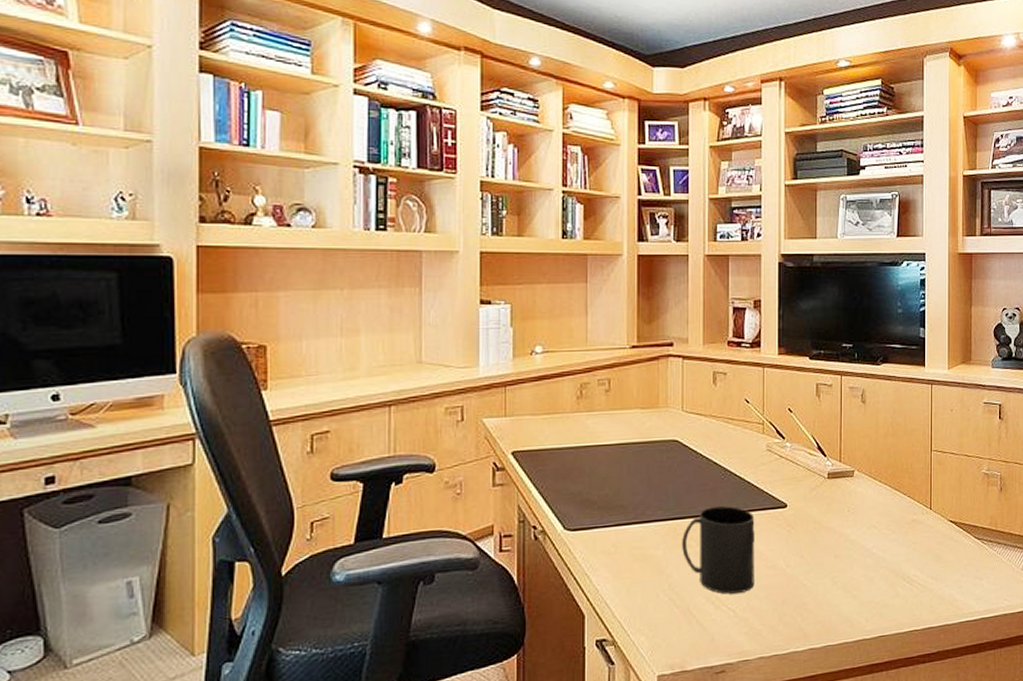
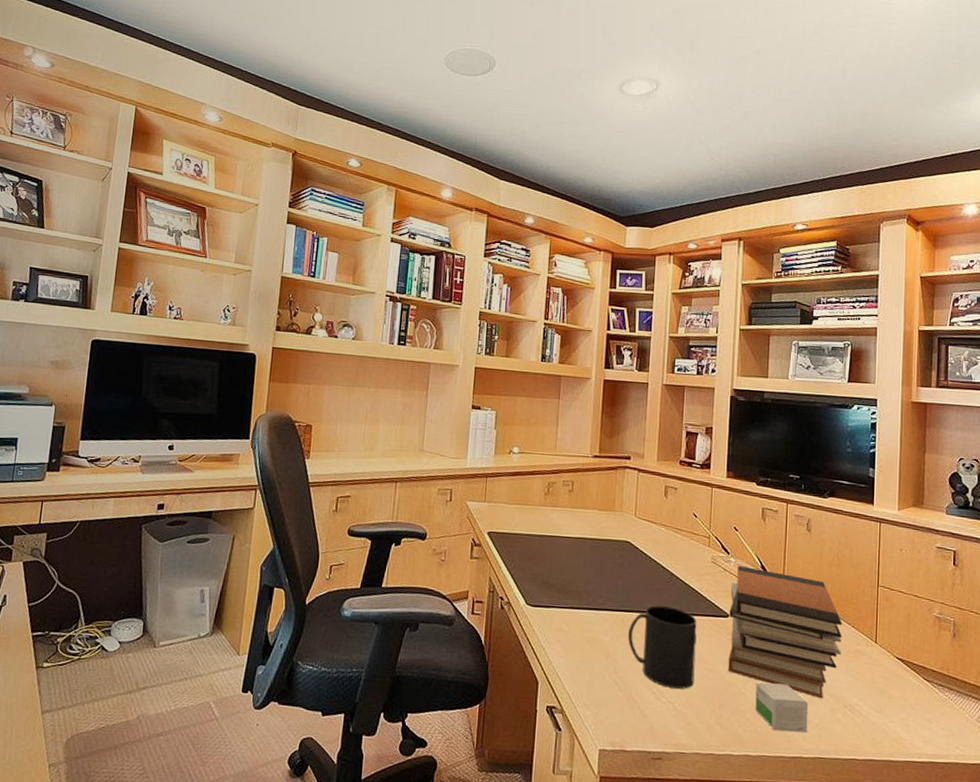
book stack: none [787,449,899,576] -> present [728,565,842,699]
small box: none [817,567,869,618] -> present [755,682,809,733]

